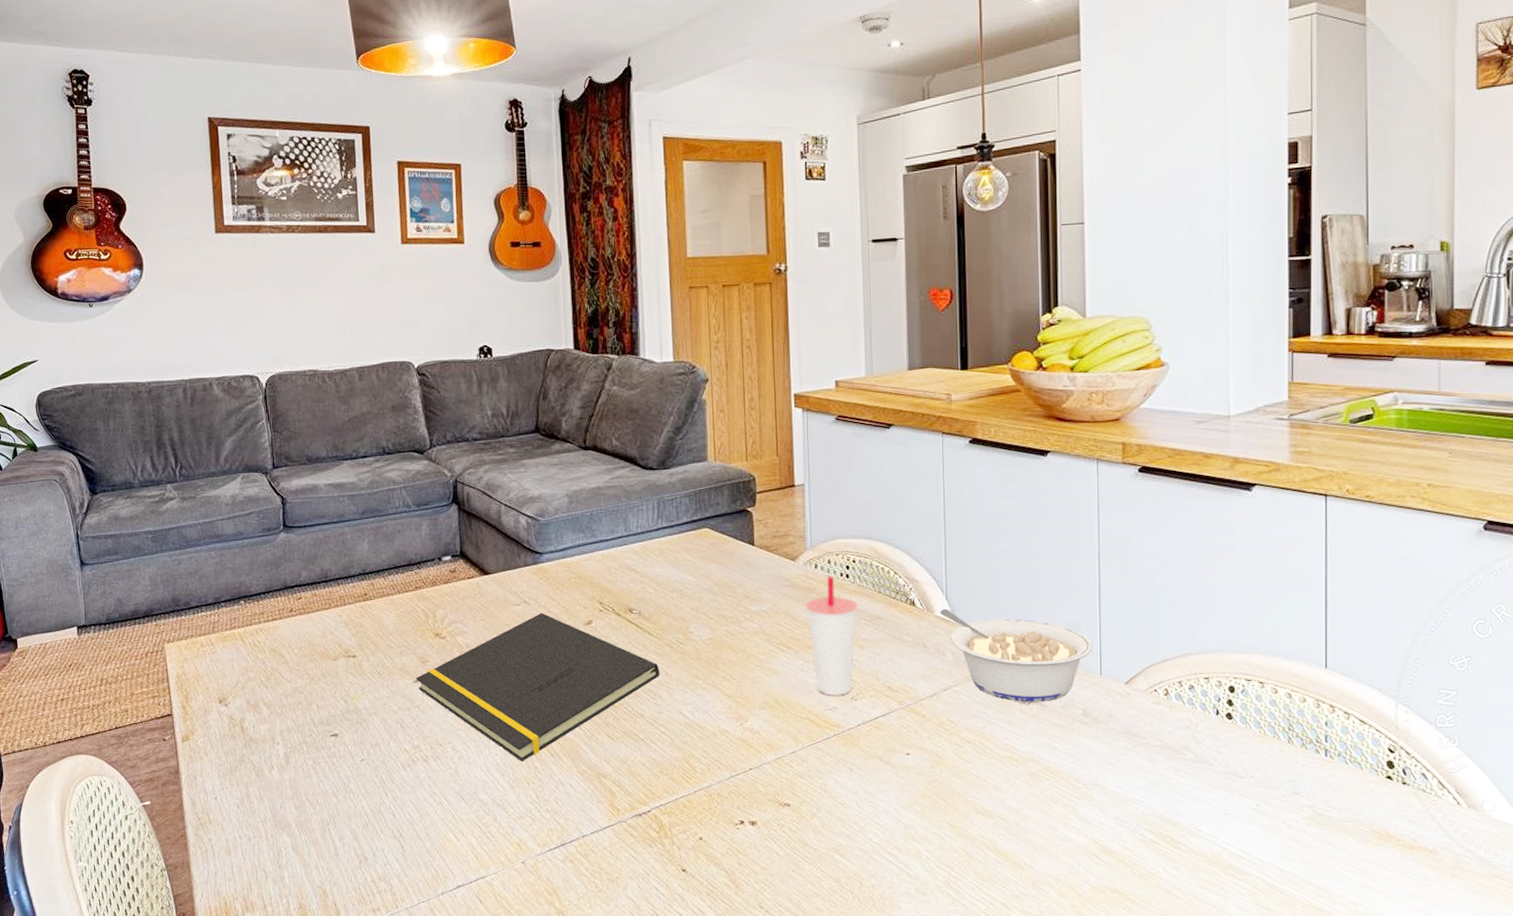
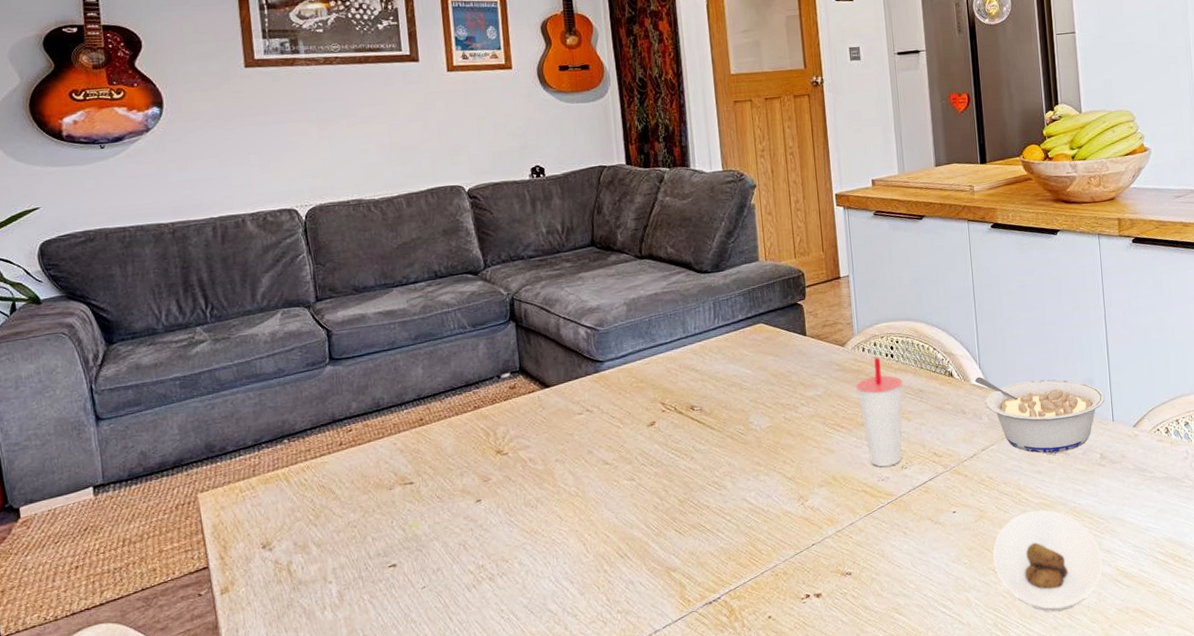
notepad: present [415,612,660,762] -> none [477,418,724,568]
saucer: none [948,763,1078,879] -> present [992,509,1103,613]

